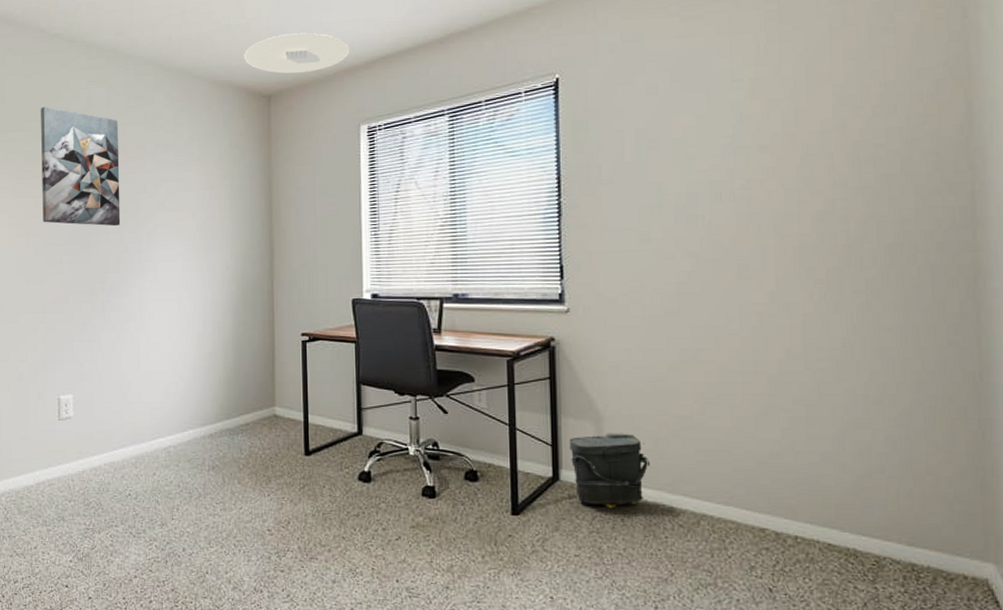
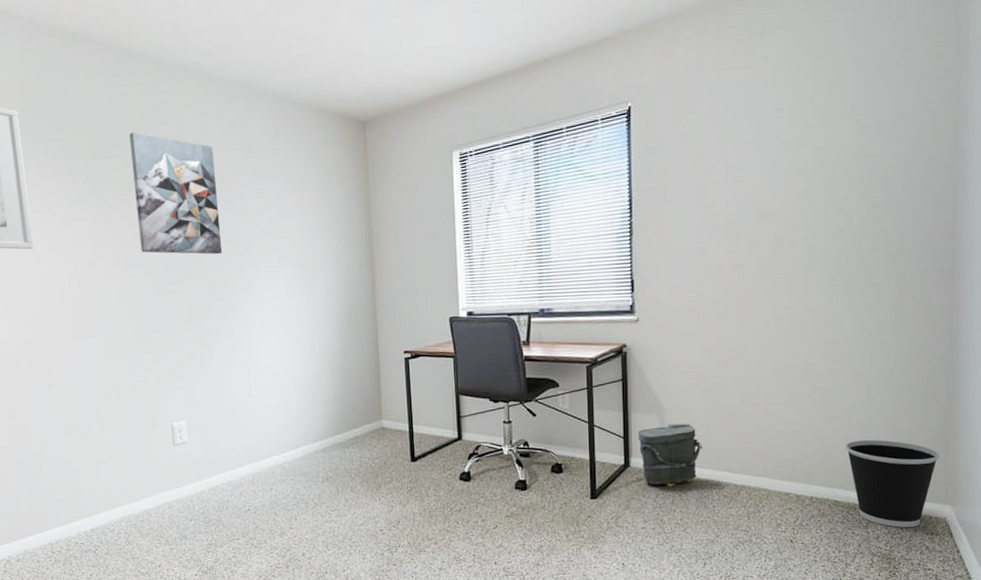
ceiling light: present [244,32,350,74] -> none [337,58,441,100]
wastebasket: none [838,469,973,588] -> present [845,439,939,528]

